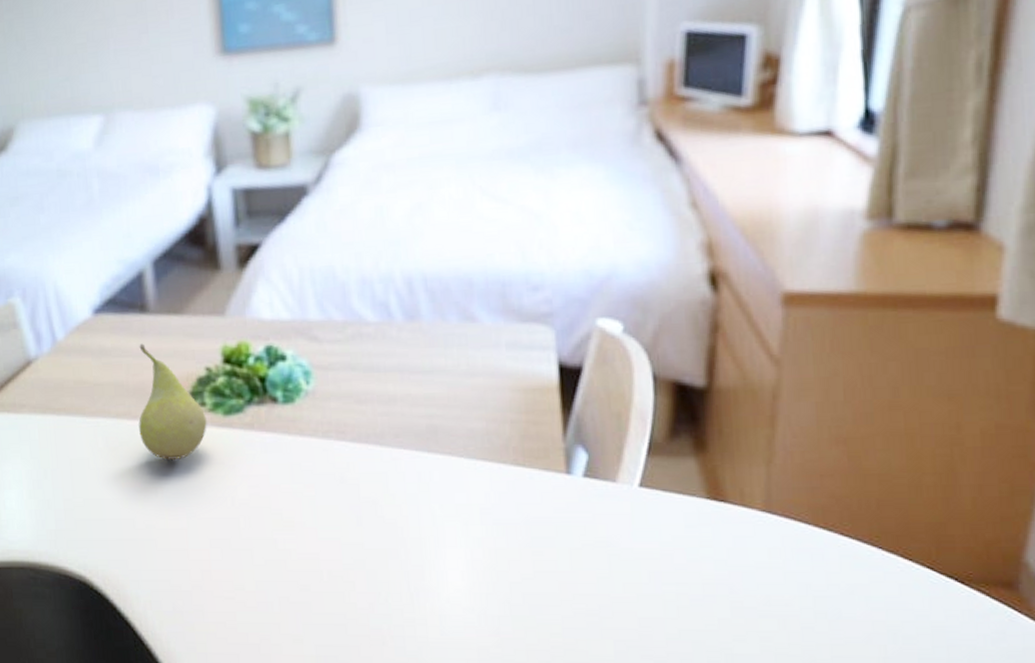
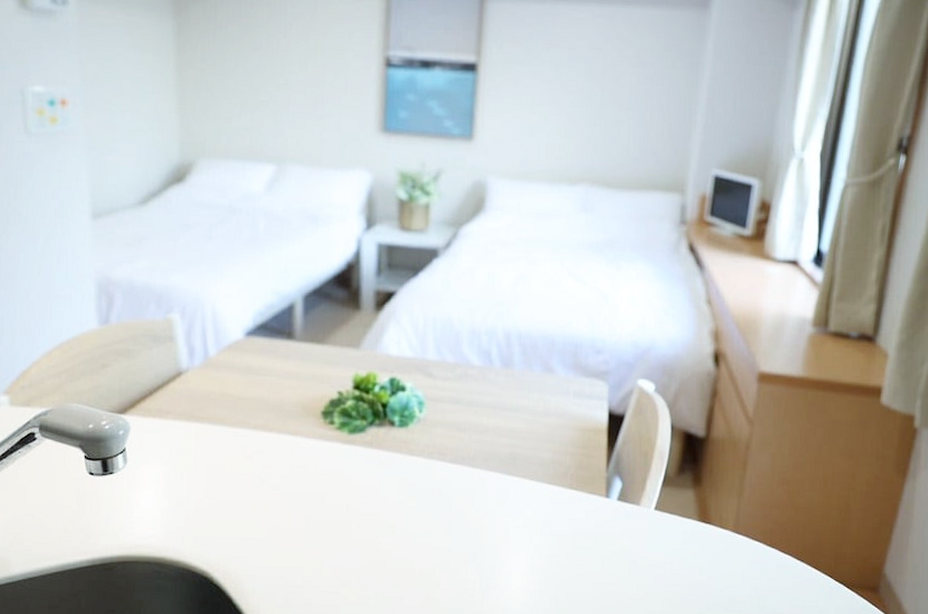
fruit: present [139,343,207,460] -> none [273,366,334,469]

